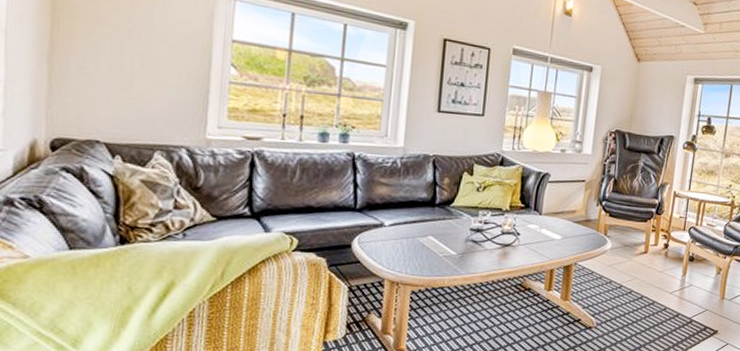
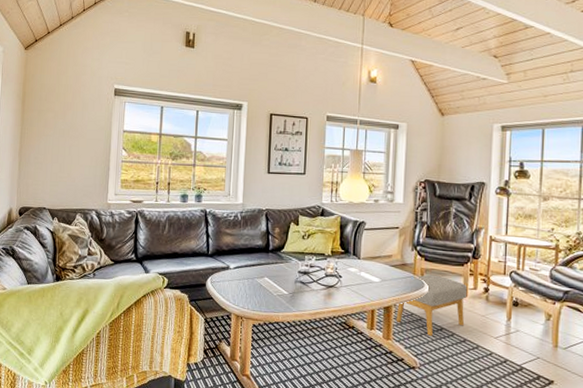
footstool: none [575,231,649,294] -> present [396,274,468,336]

